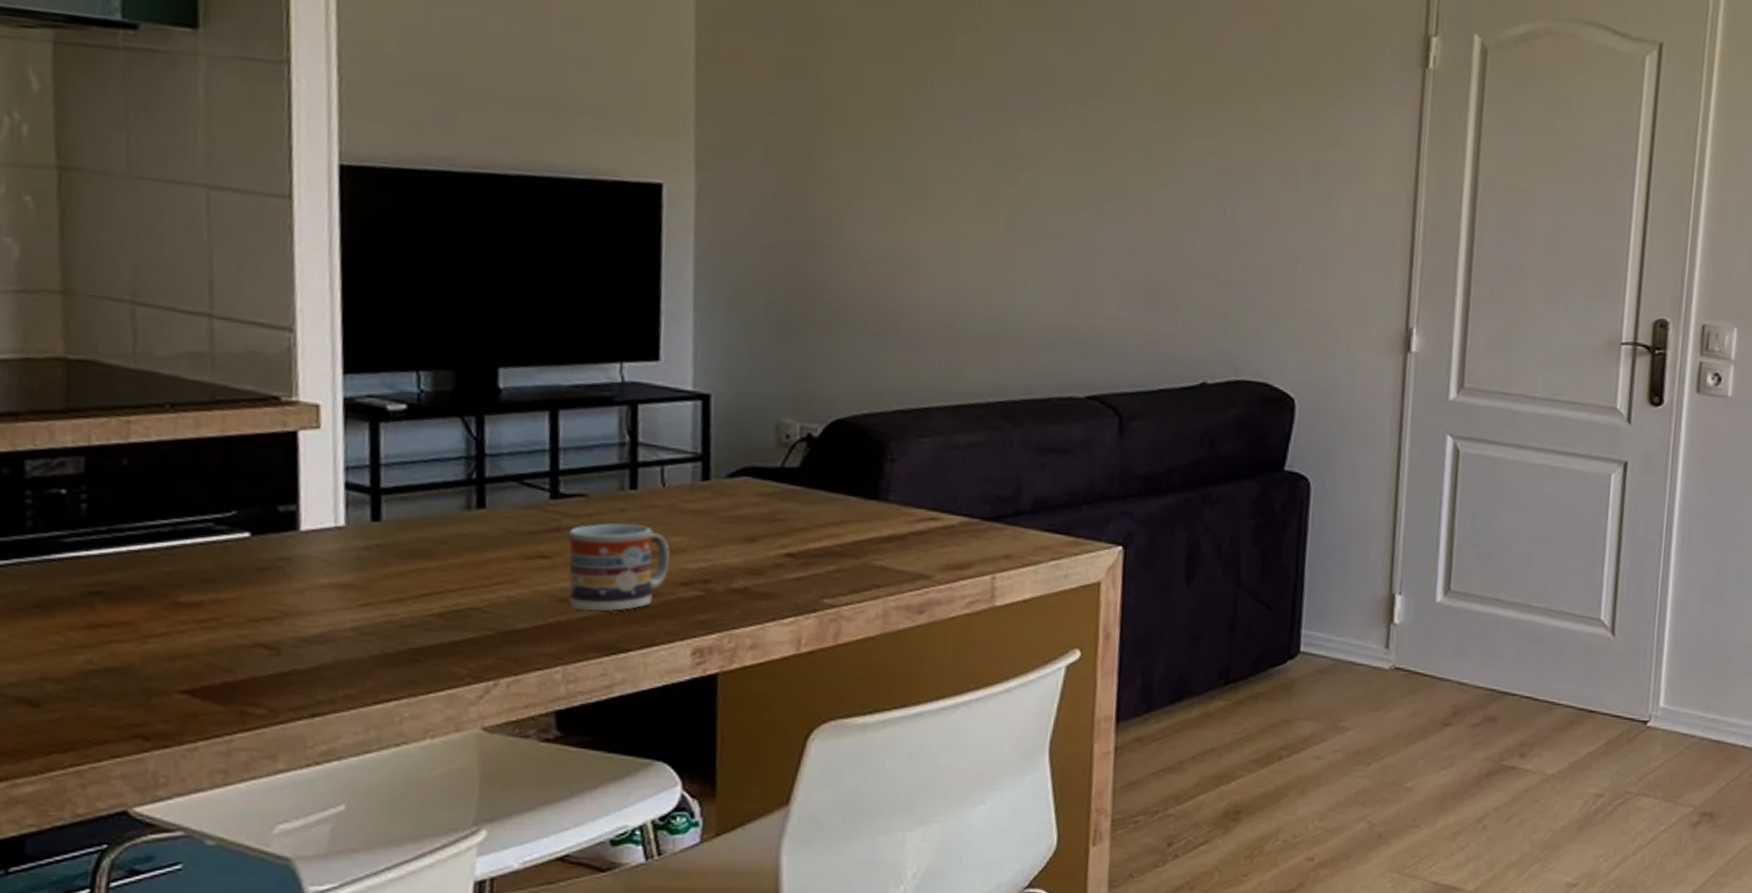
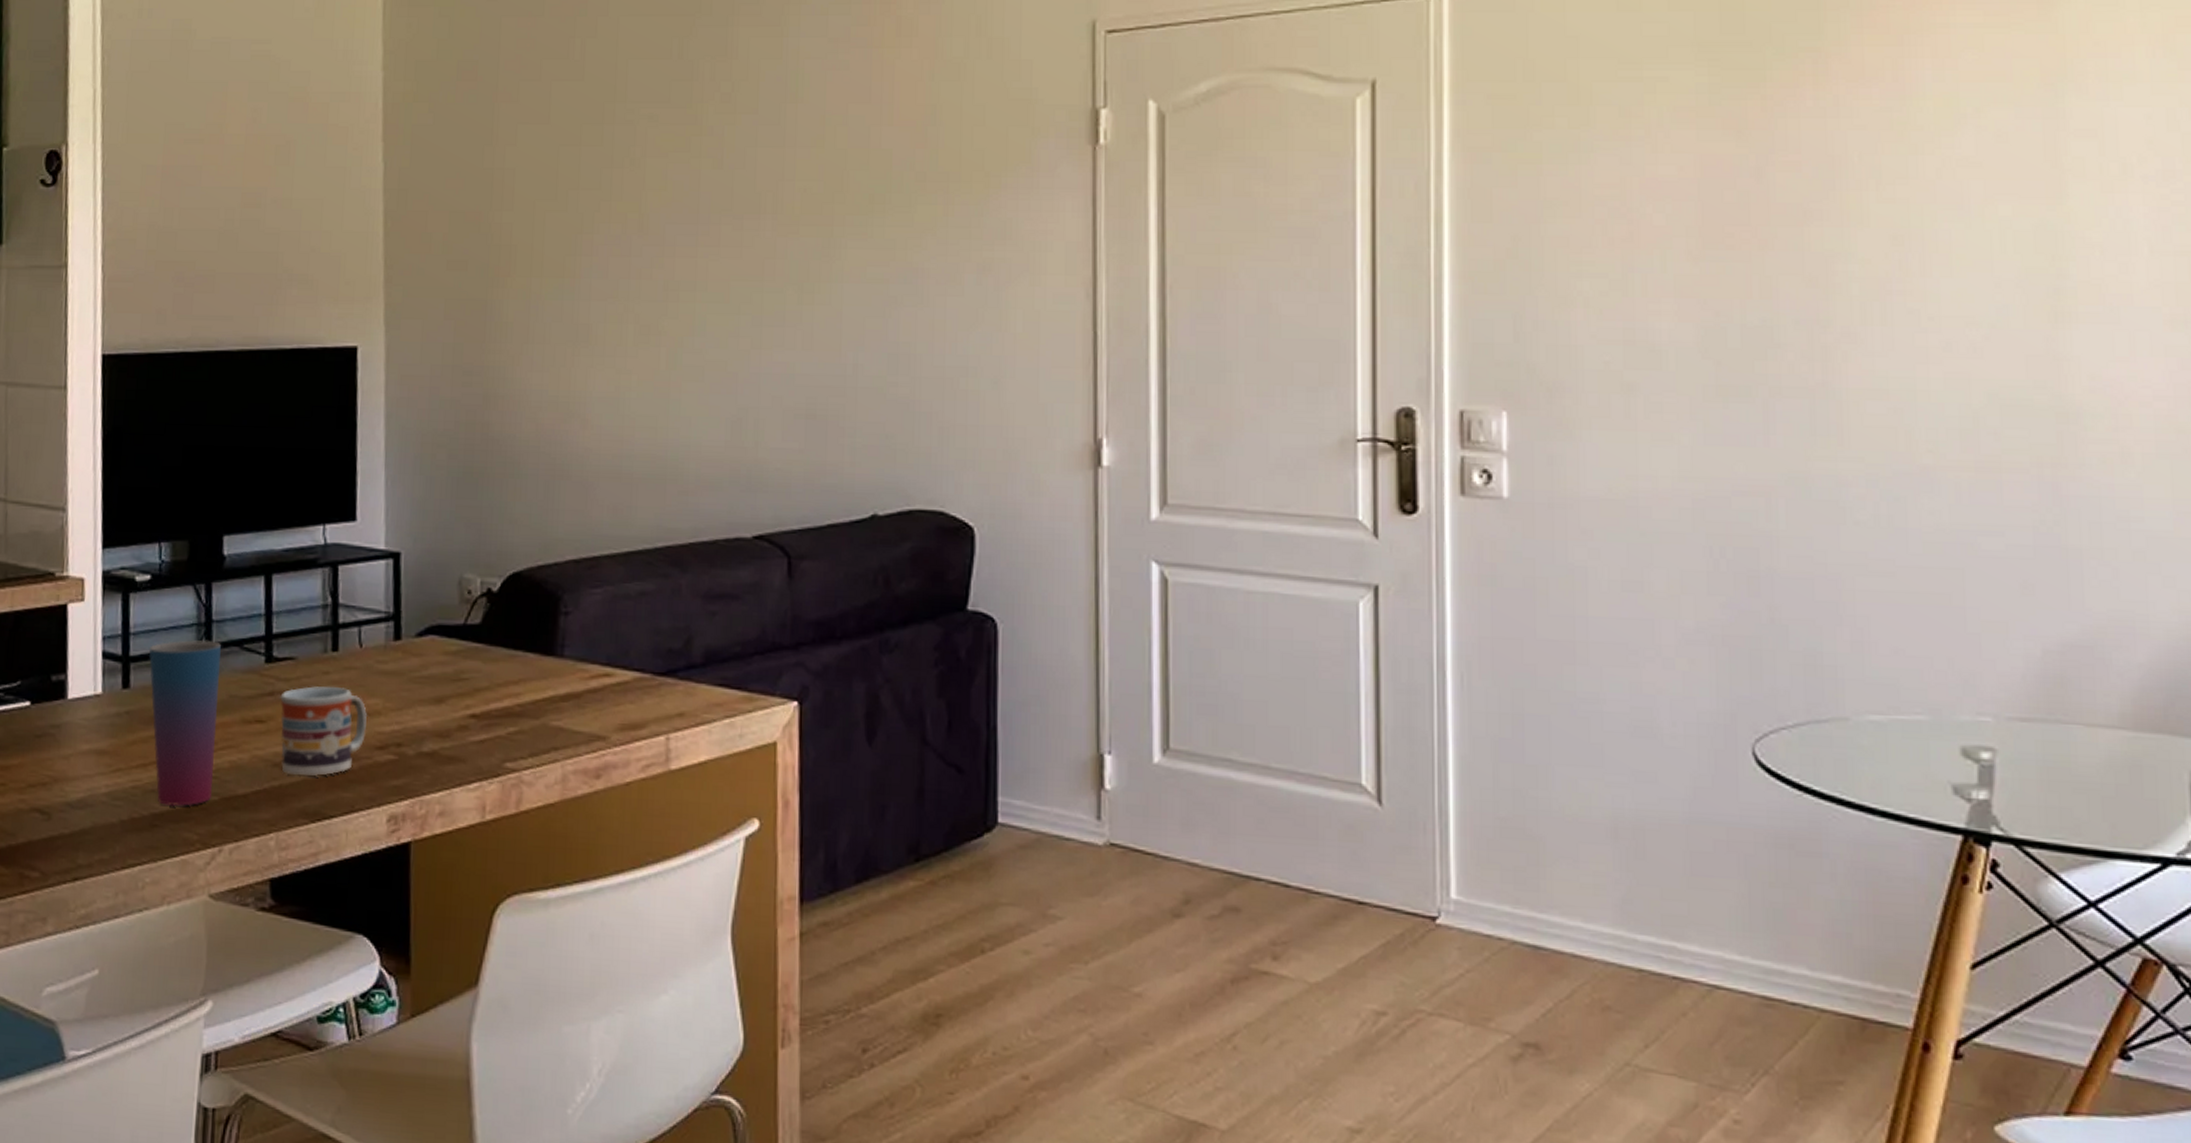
cup: none [405,473,496,641] -> present [149,639,221,806]

